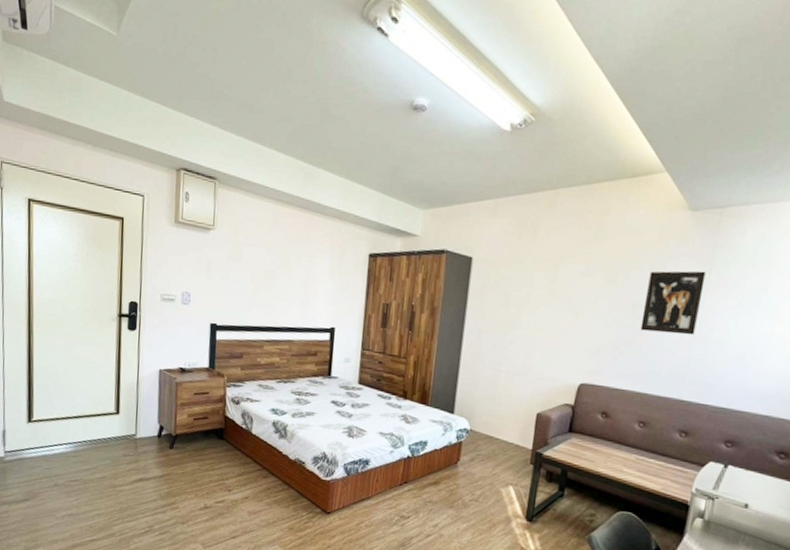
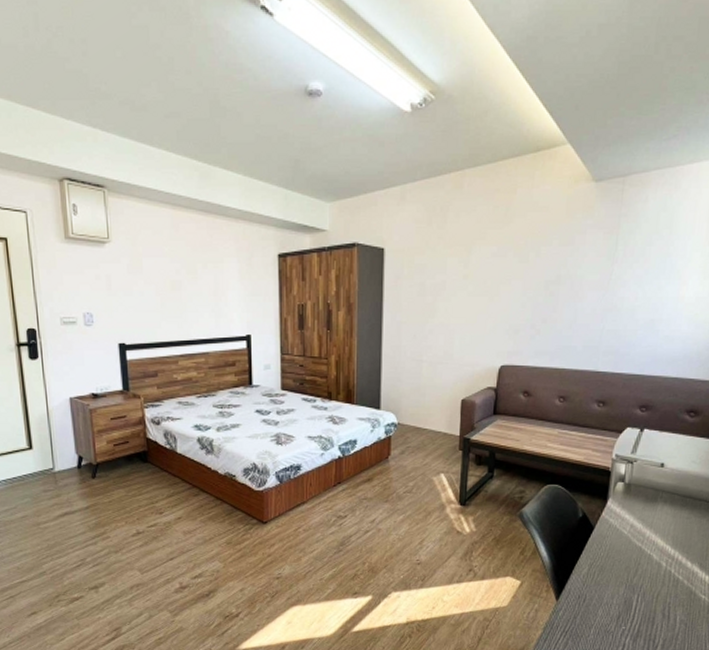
wall art: present [640,271,706,336] -> none [554,242,613,307]

